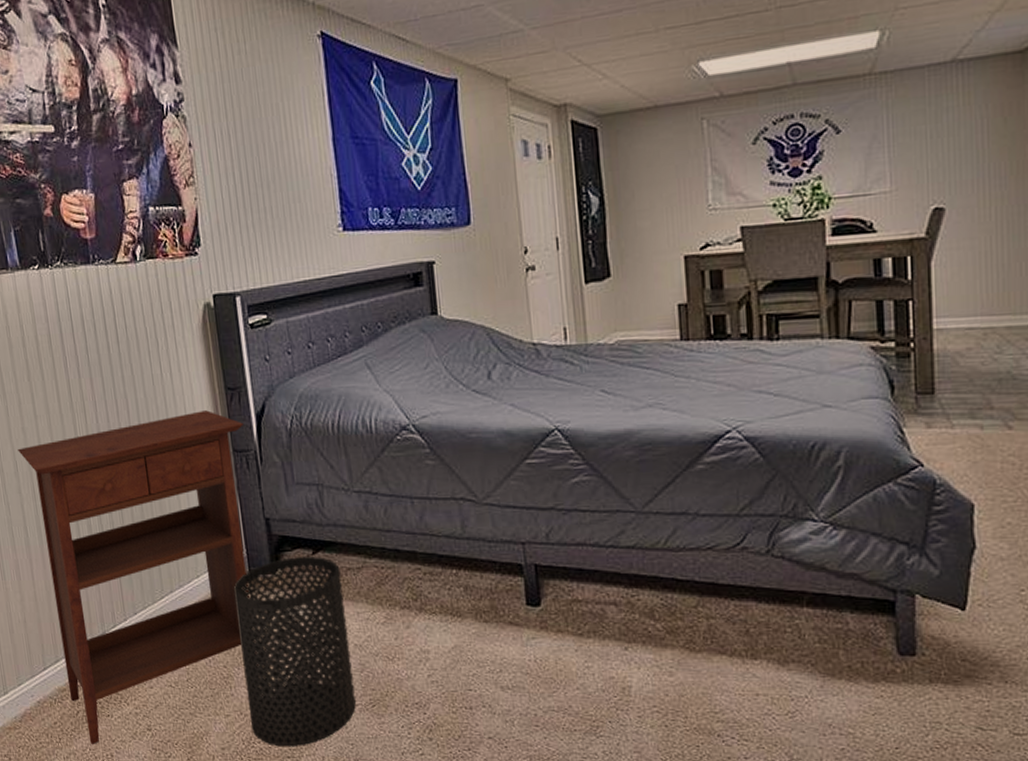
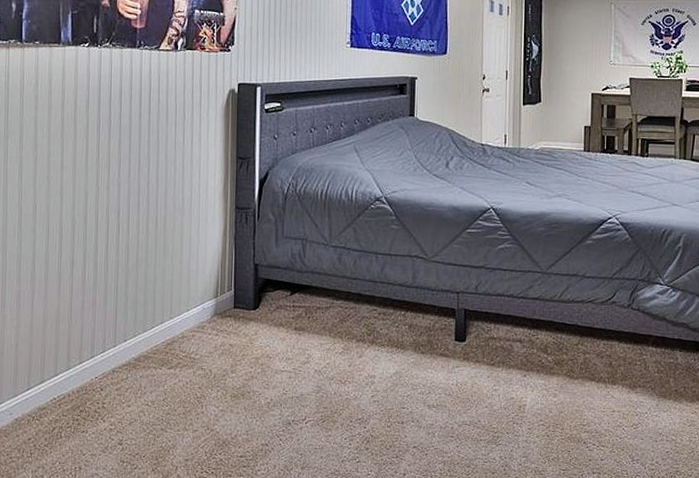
nightstand: present [18,410,258,744] -> none [39,174,248,458]
trash can: present [233,557,357,747] -> none [215,297,312,458]

